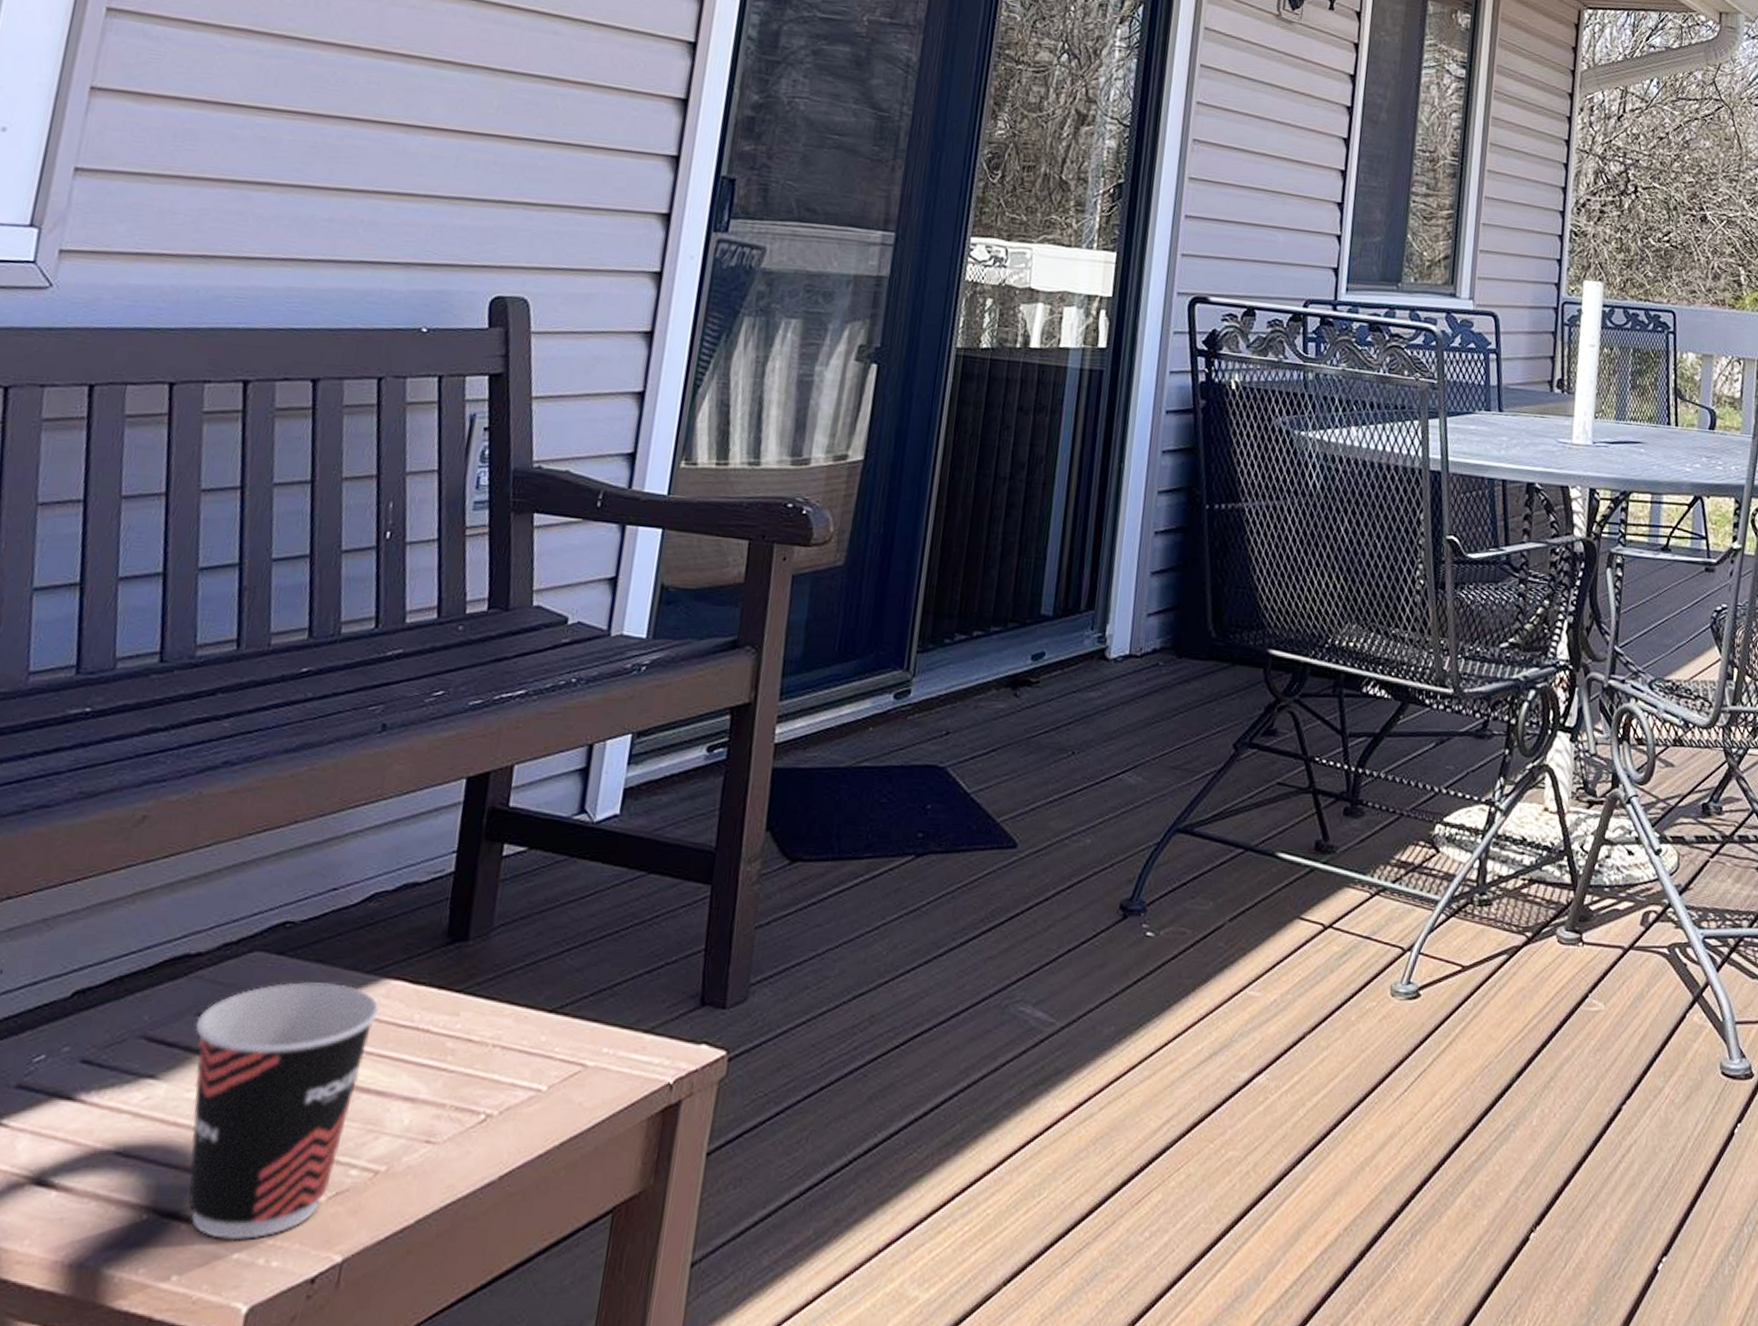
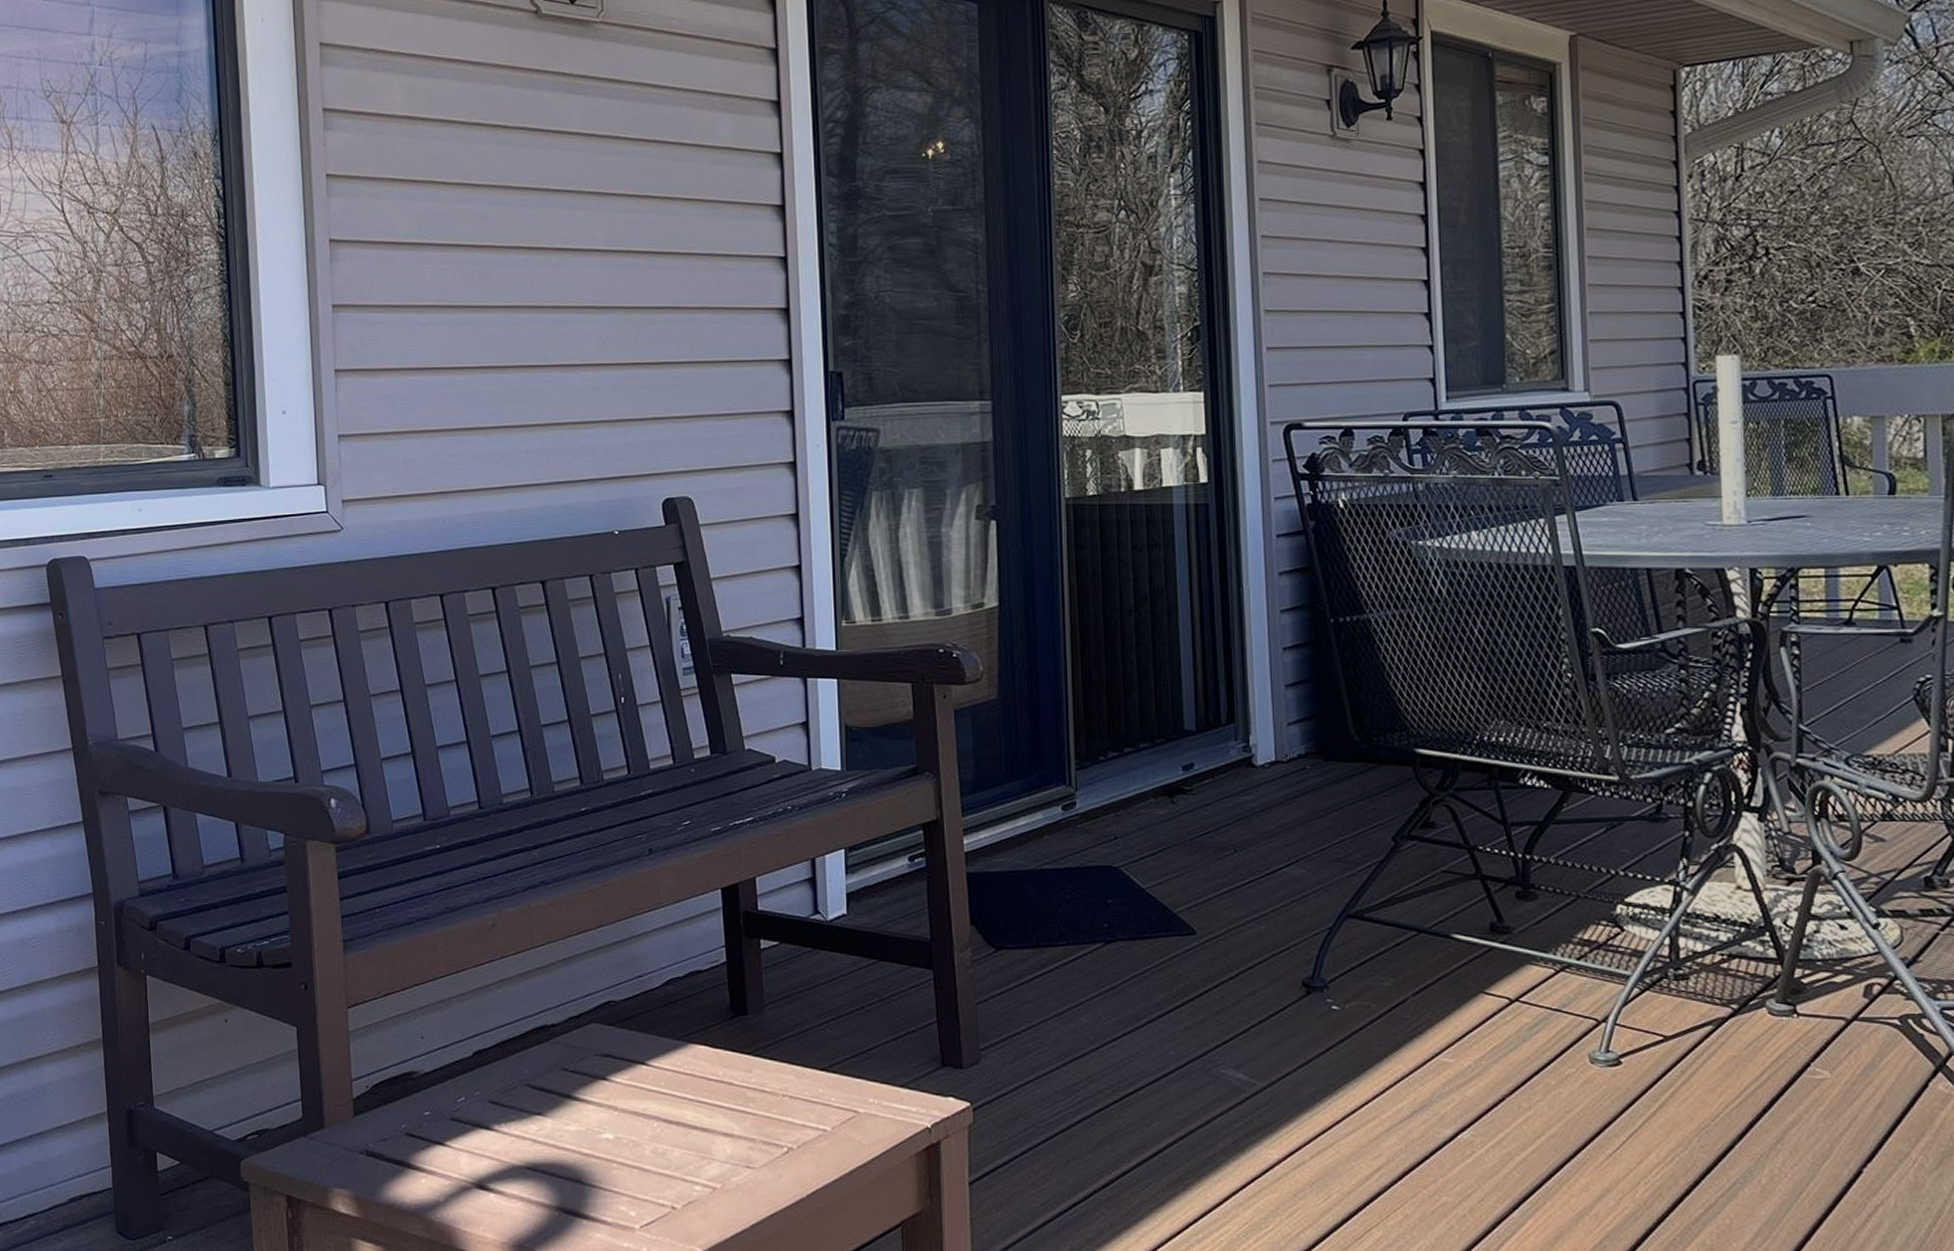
cup: present [188,982,380,1241] -> none [562,1046,692,1234]

